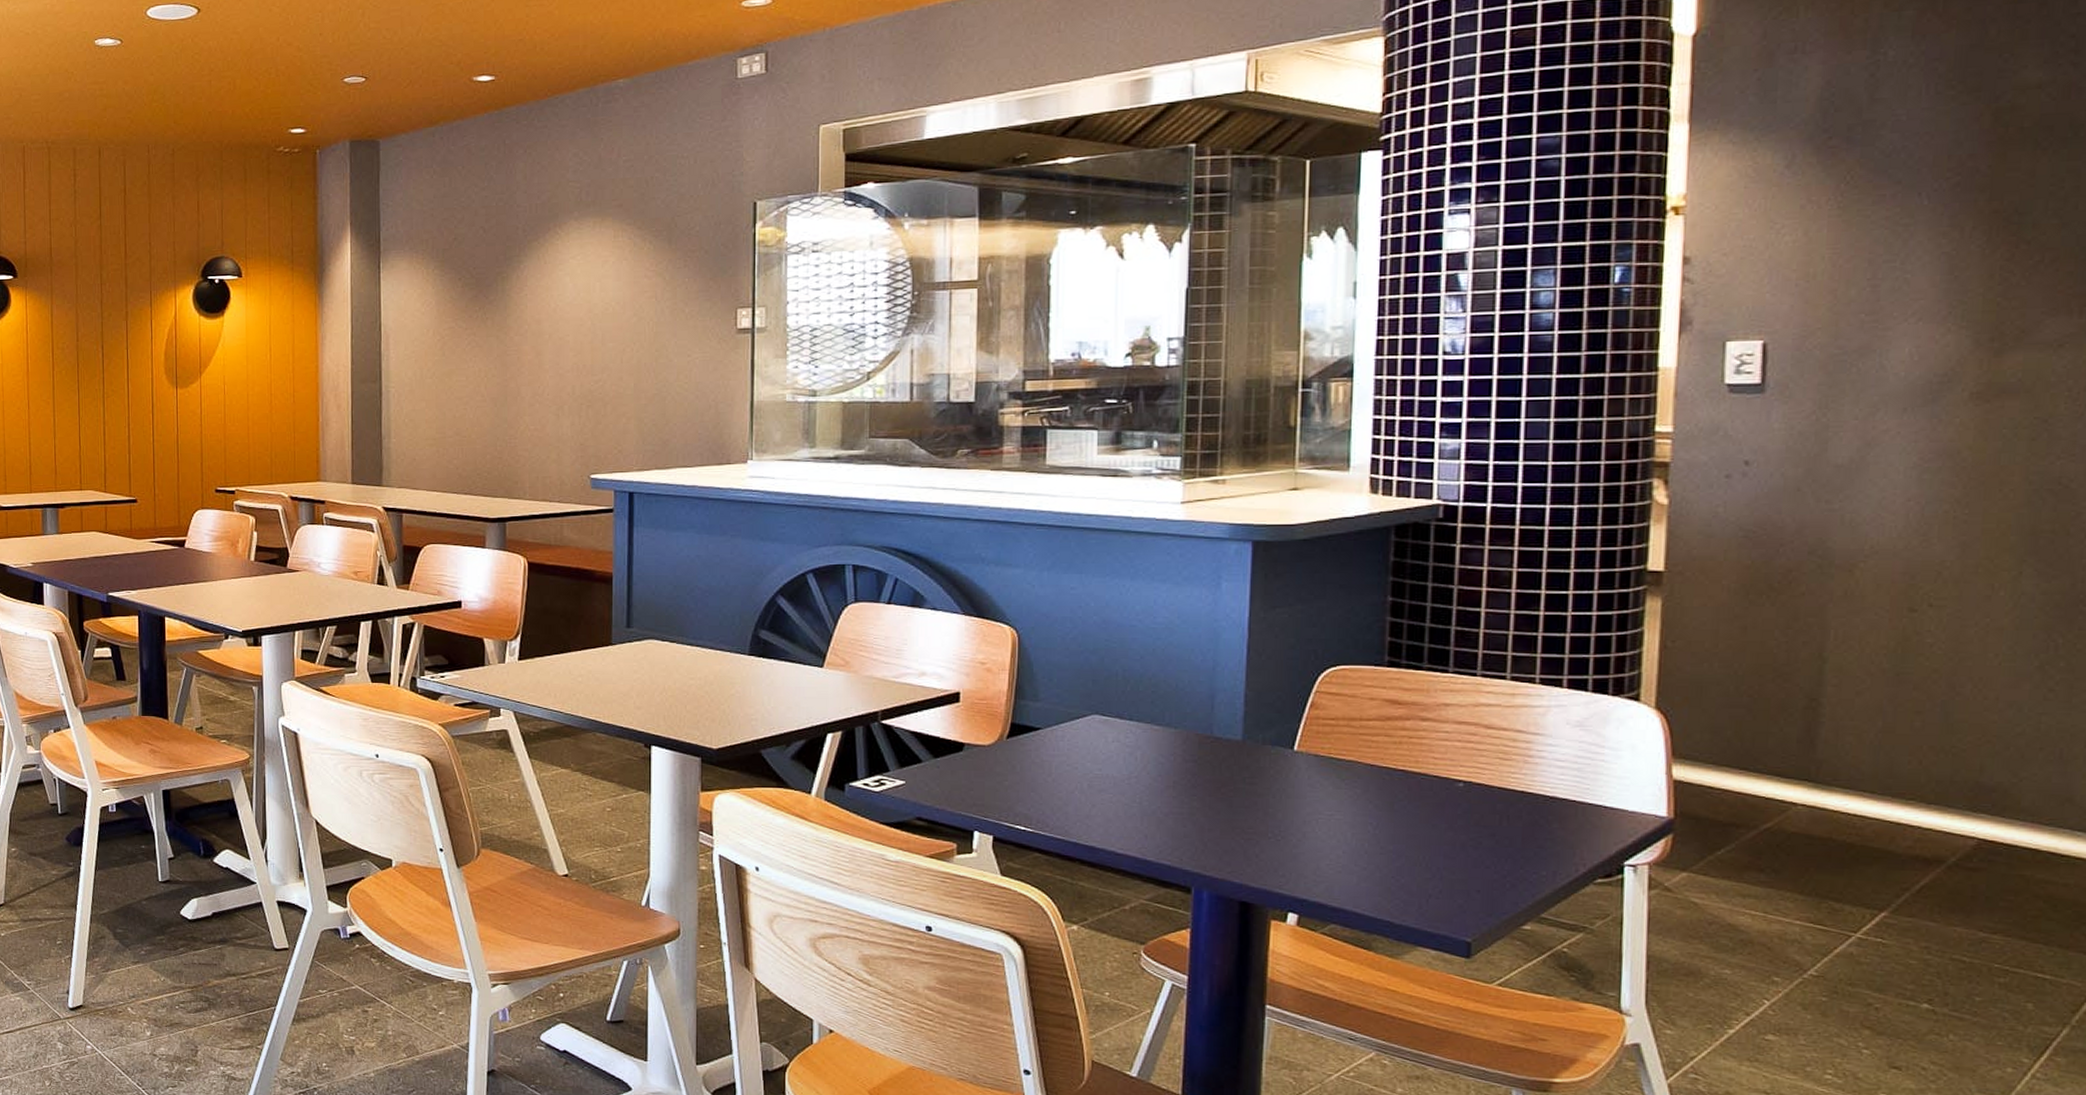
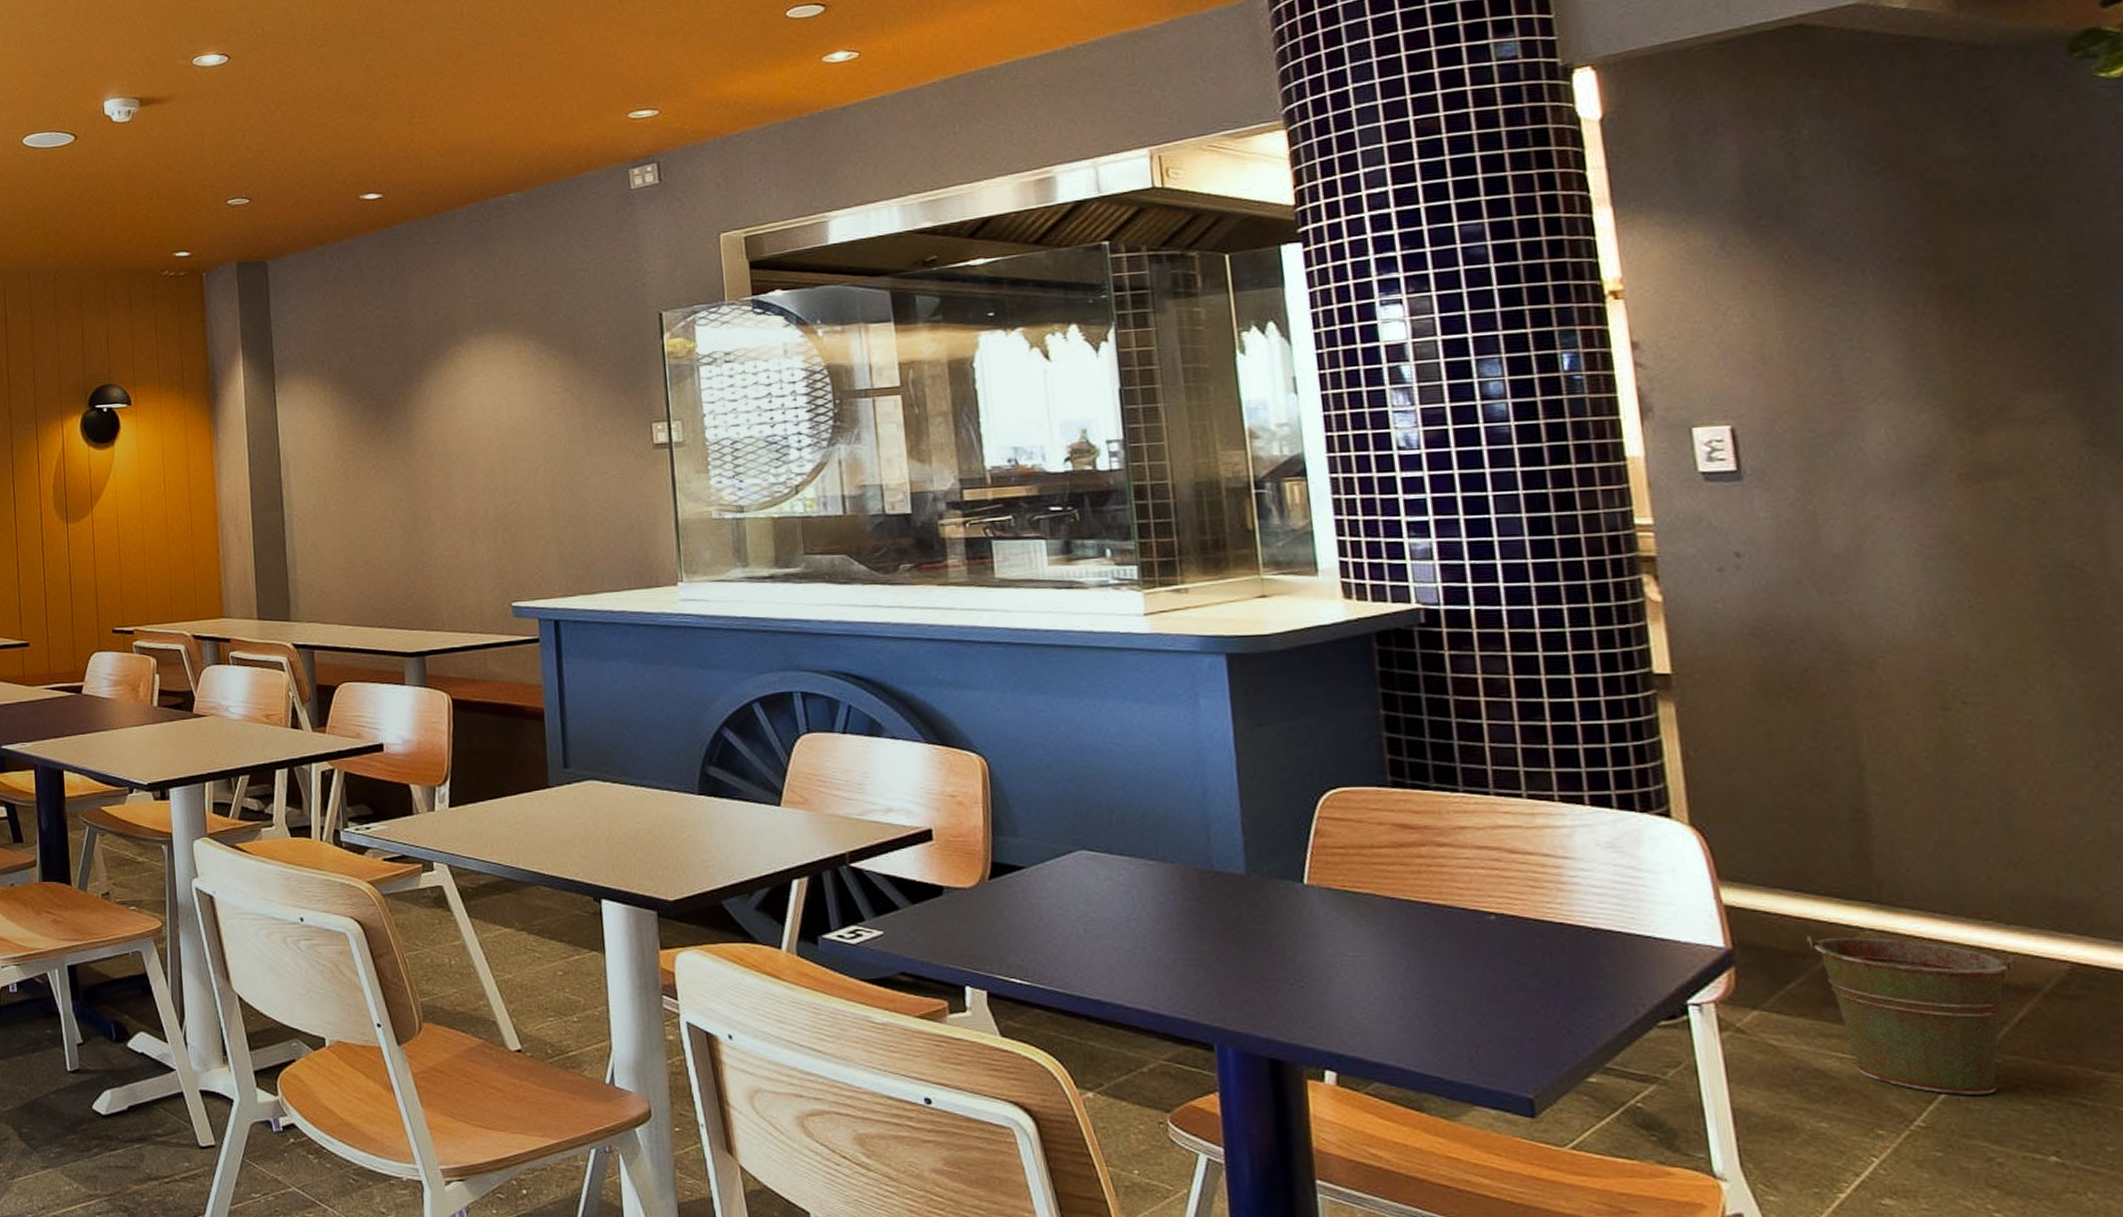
bucket: none [1742,809,1928,950] -> present [1806,935,2016,1095]

